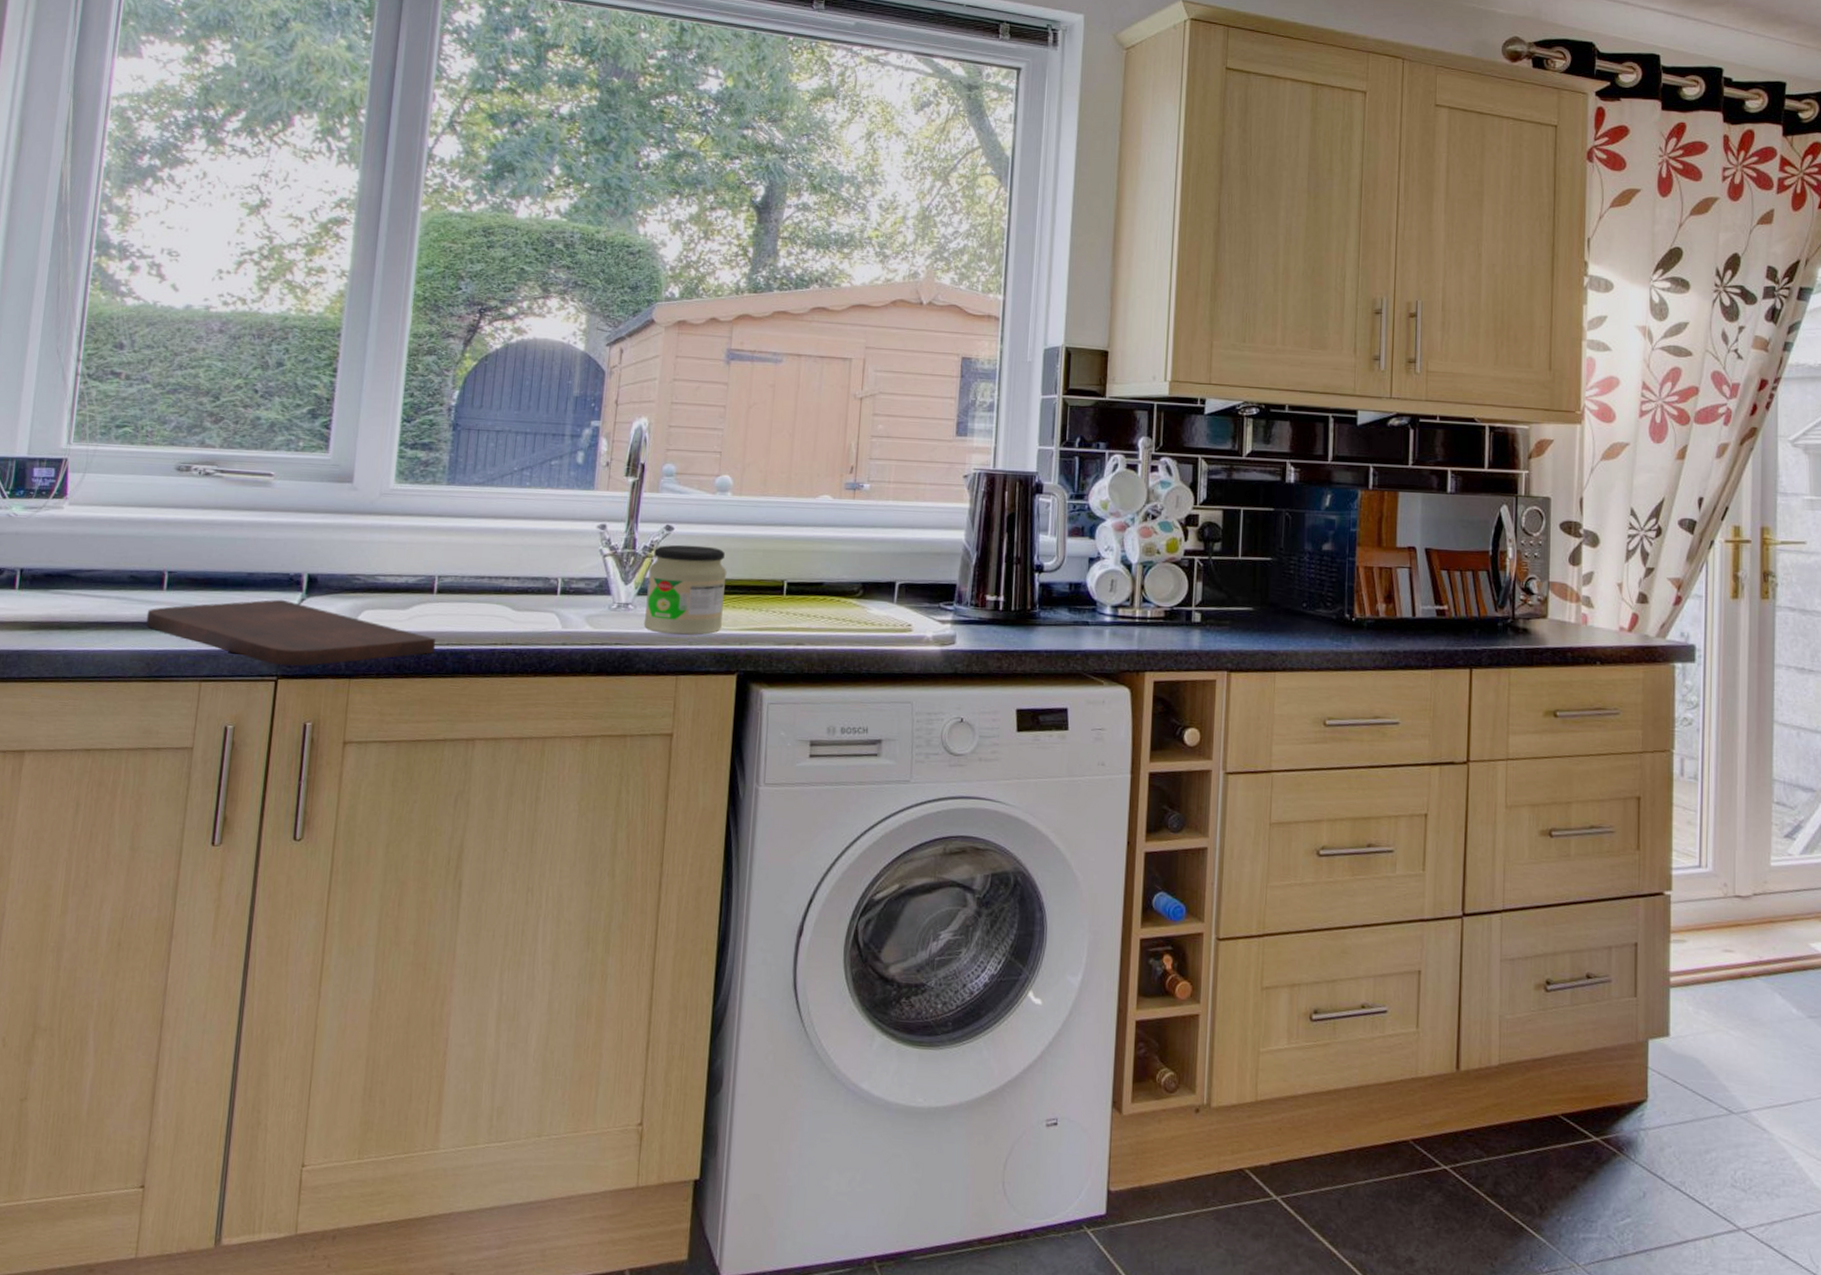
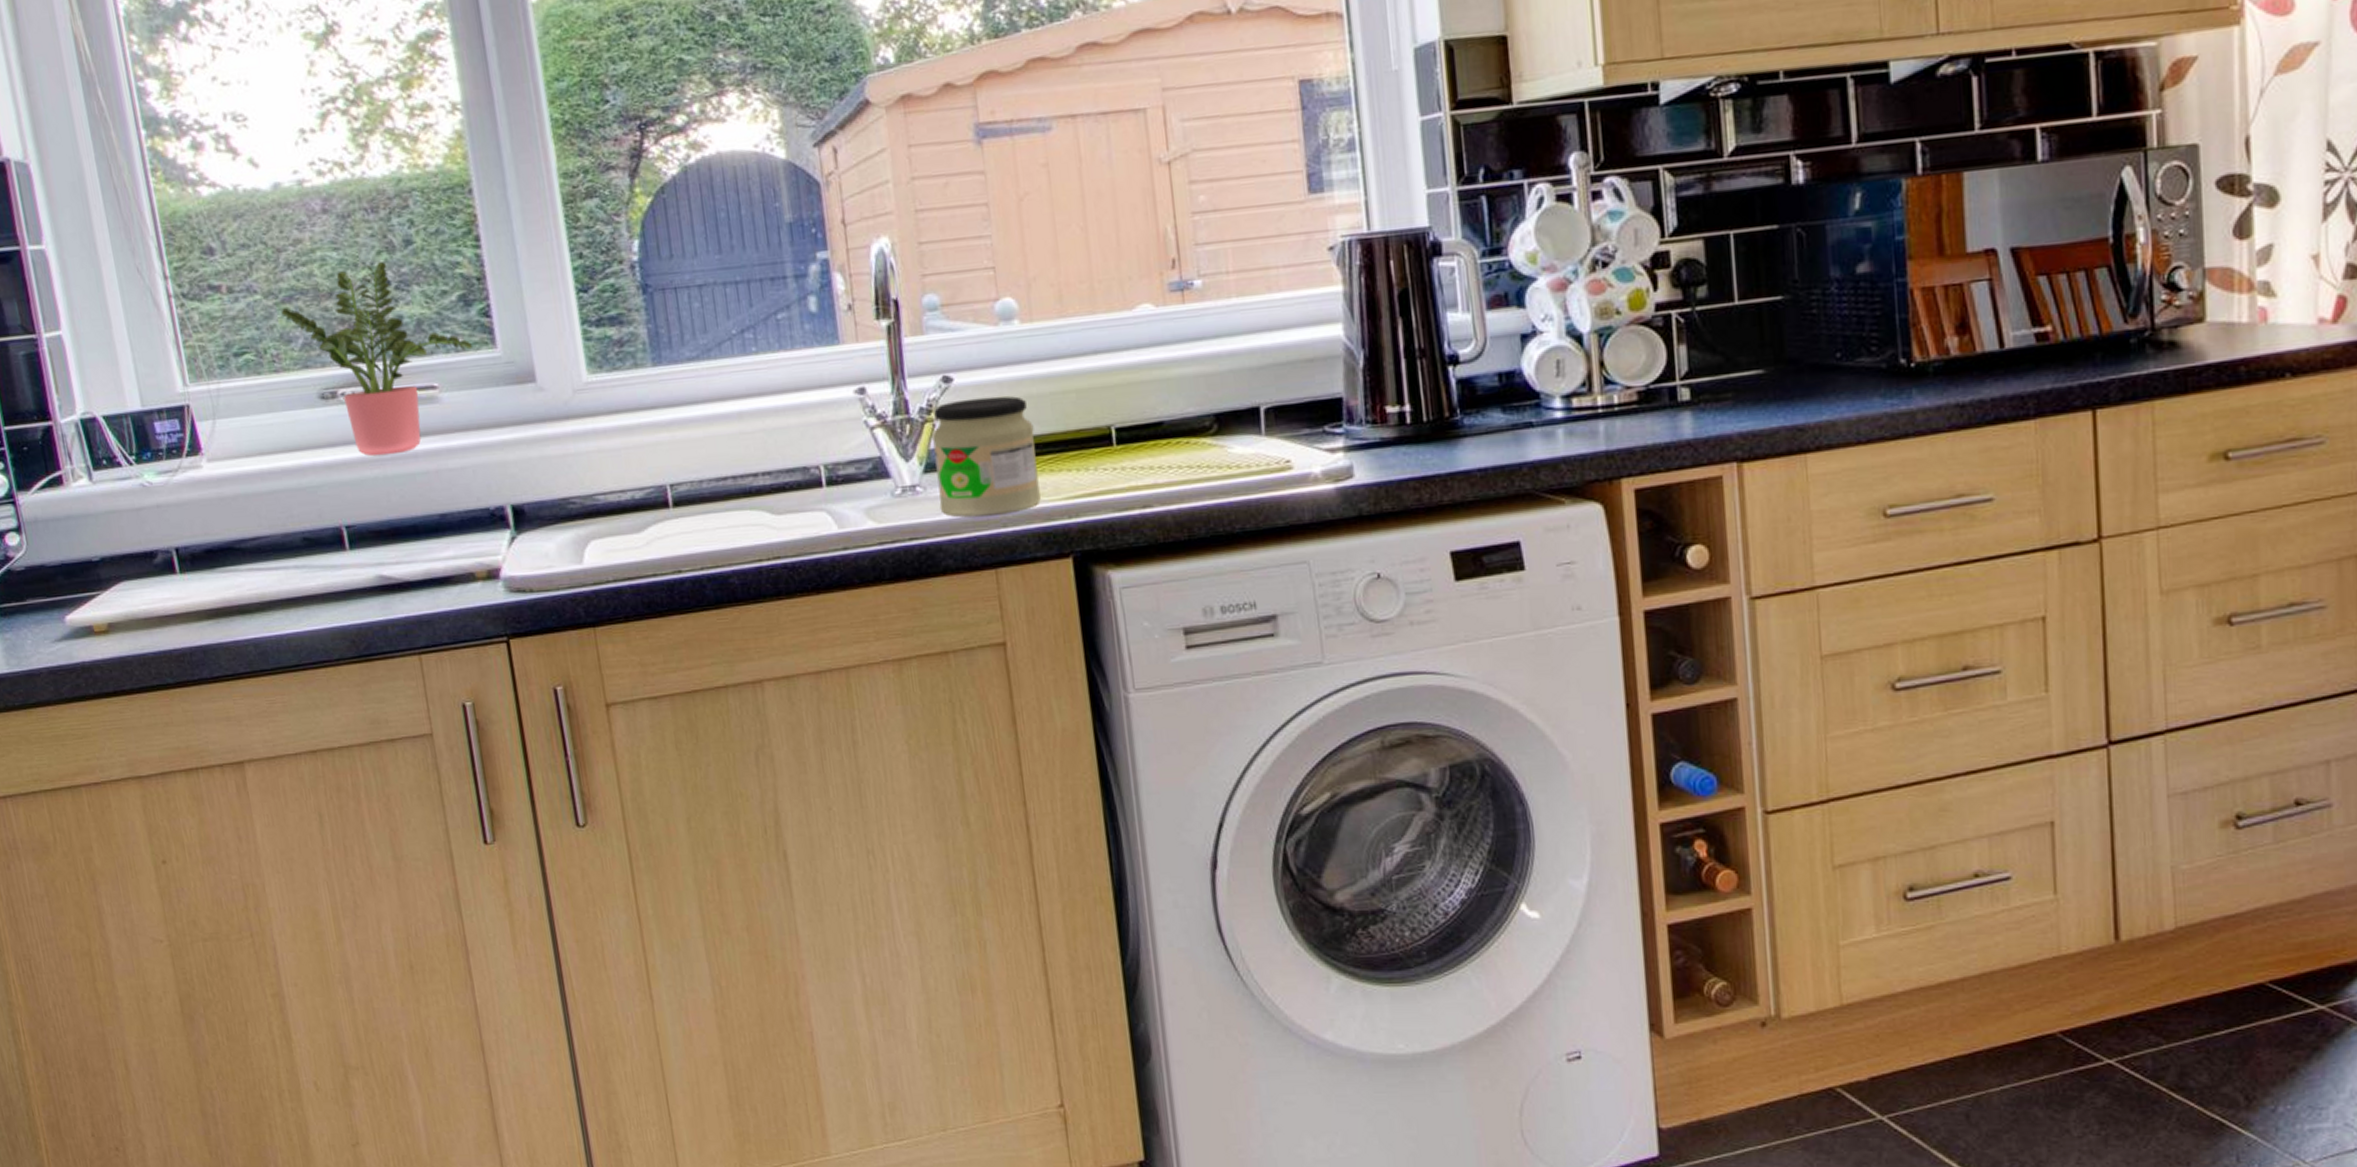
cutting board: present [145,599,435,667] -> none [334,541,688,623]
potted plant: none [164,375,311,522] -> present [281,262,473,457]

